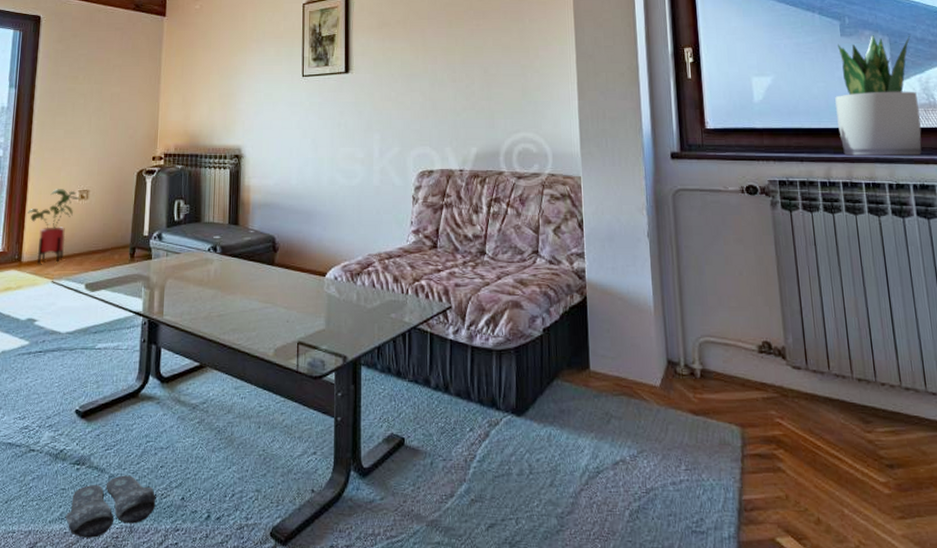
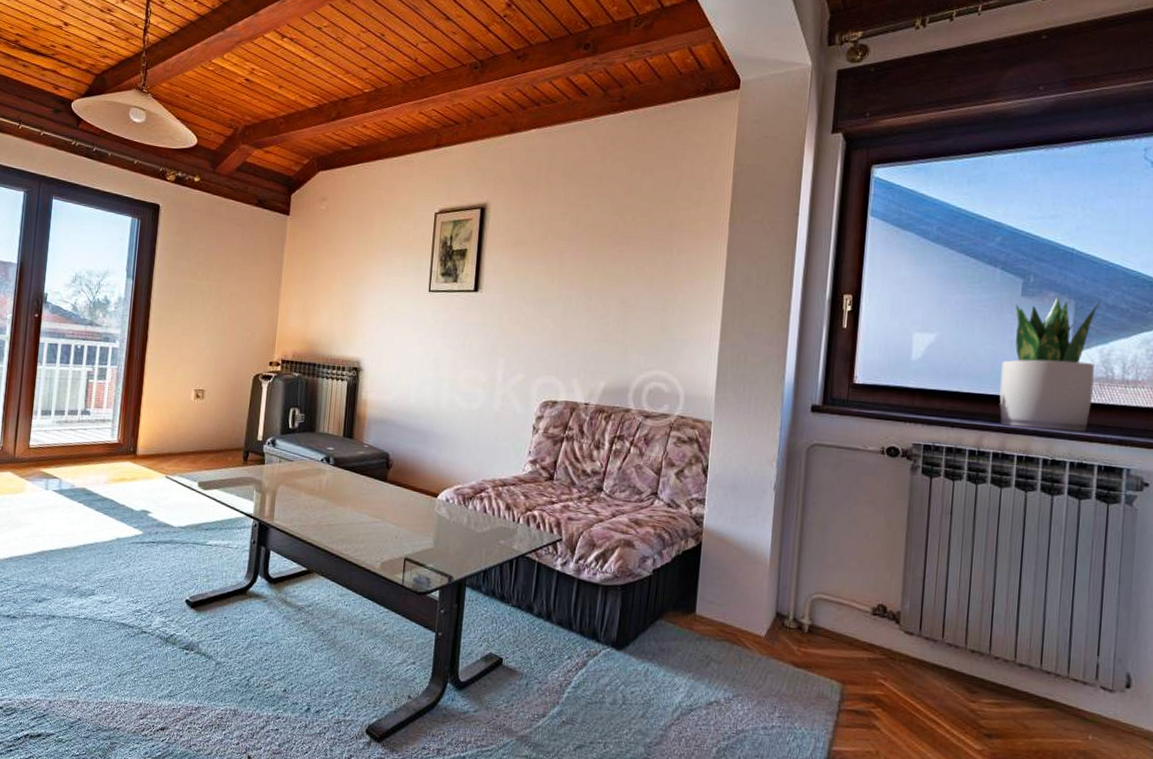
house plant: present [28,188,81,264] -> none [143,385,196,459]
slippers: present [65,475,155,538] -> none [173,663,259,716]

